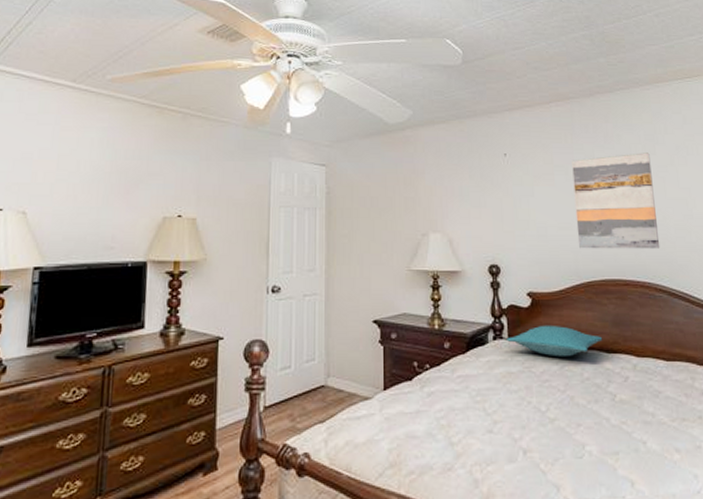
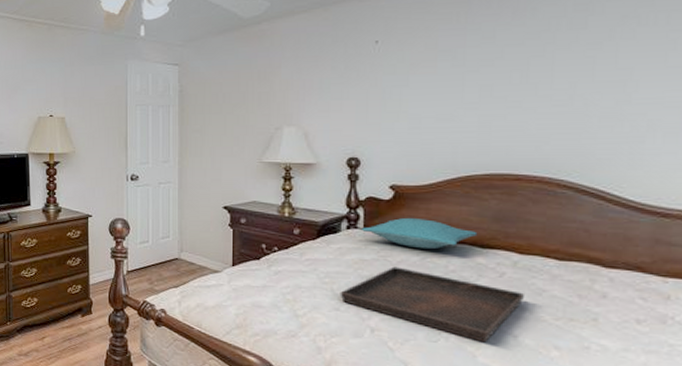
serving tray: none [492,378,647,453] -> present [340,266,525,343]
wall art: present [572,152,660,249] -> none [459,27,578,141]

